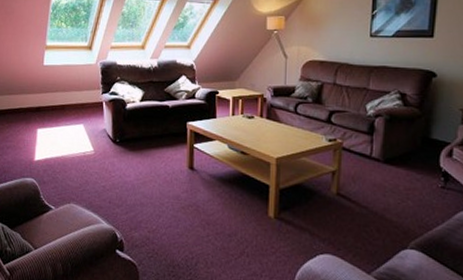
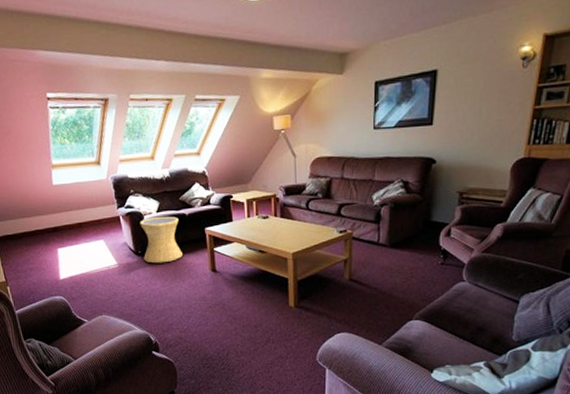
side table: none [121,106,161,155] -> present [140,216,183,264]

